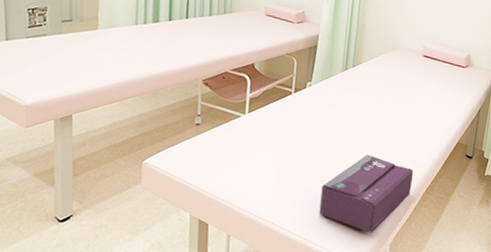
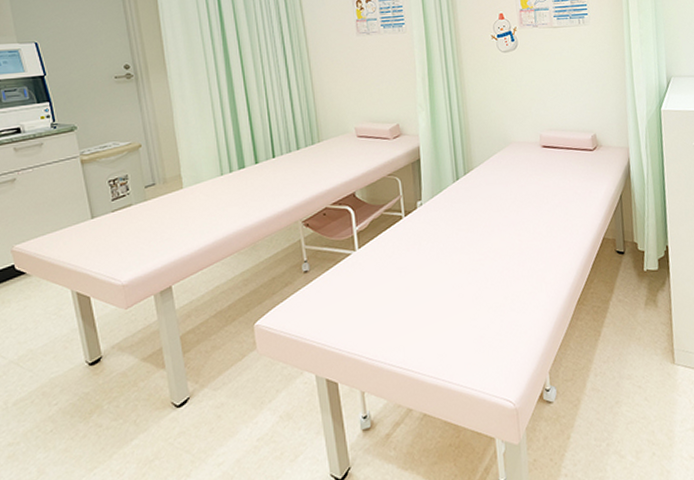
tissue box: present [319,154,414,234] -> none [457,270,561,363]

